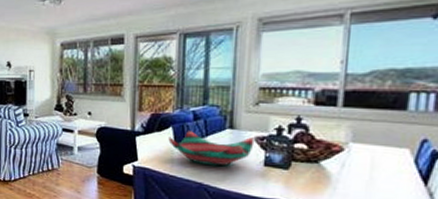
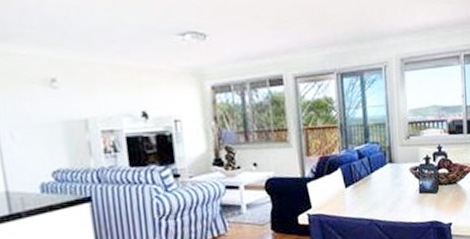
decorative bowl: present [168,131,255,166] -> none [338,169,410,201]

